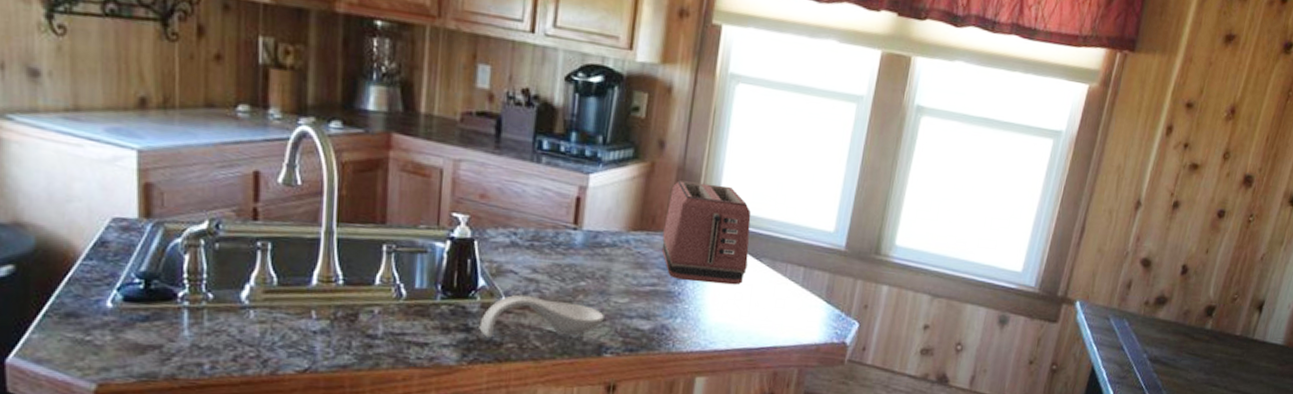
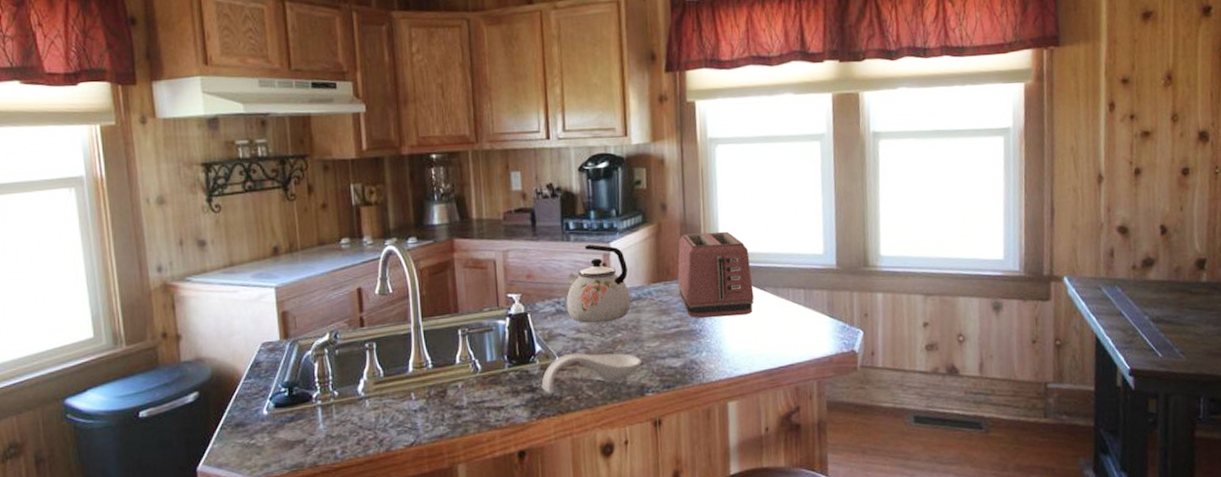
kettle: none [524,172,606,267] -> present [566,244,631,324]

